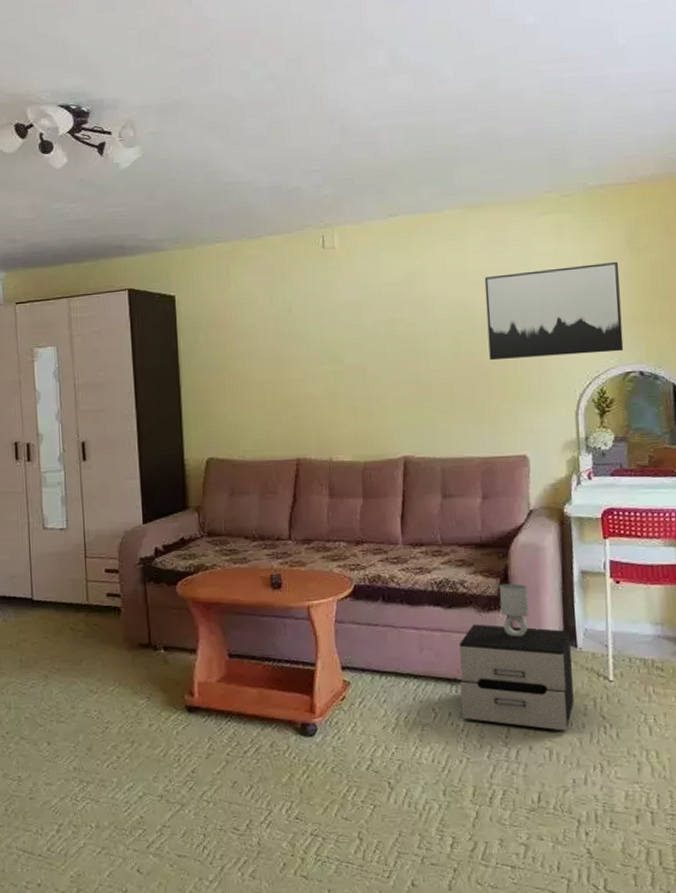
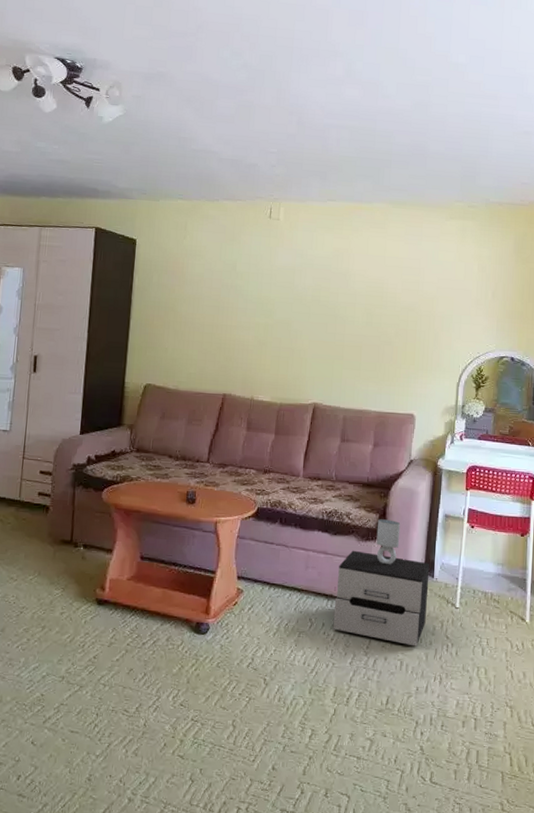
wall art: present [484,261,624,361] -> none [394,263,506,339]

